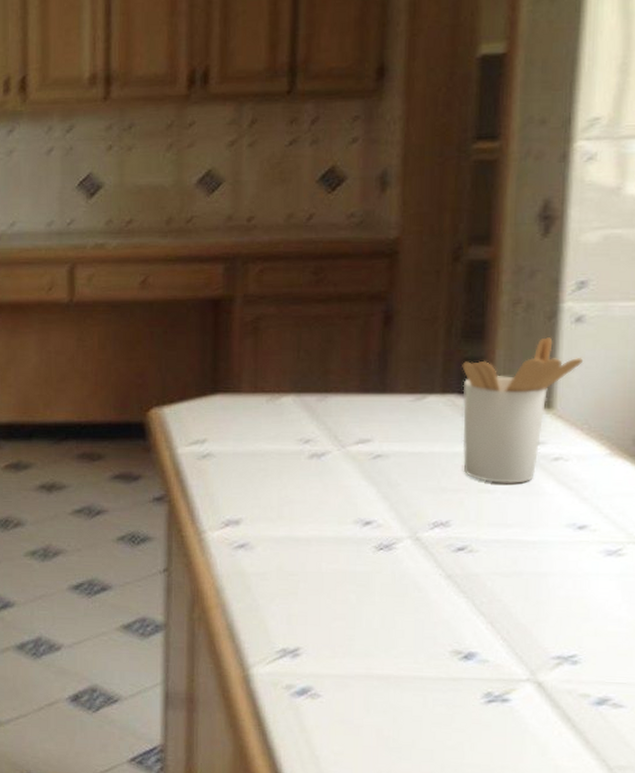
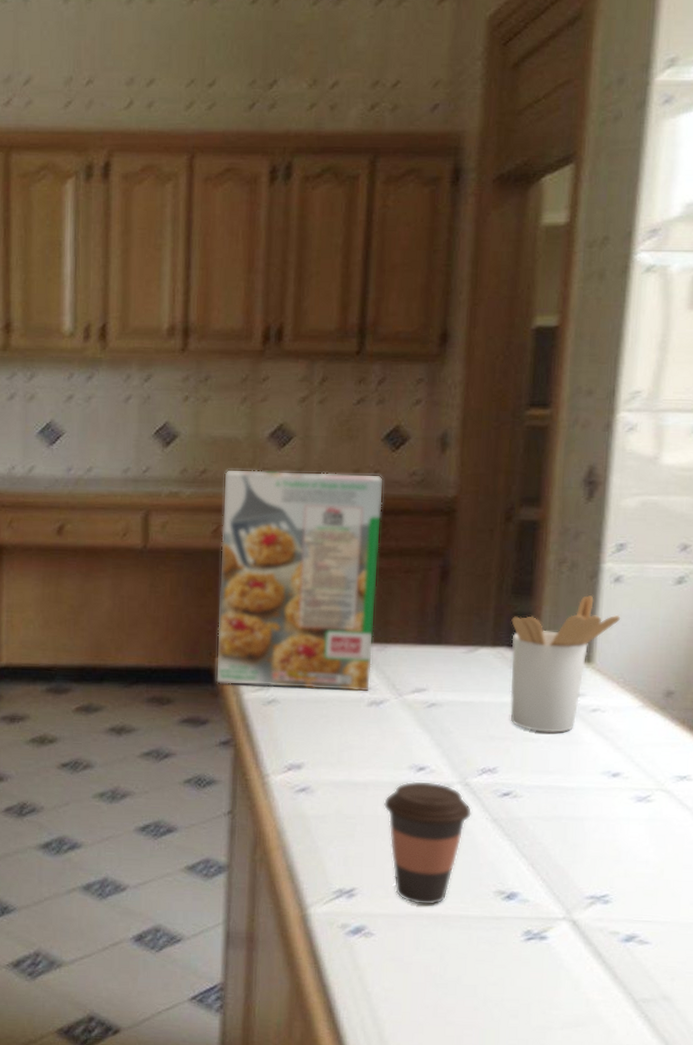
cereal box: none [147,217,320,444] -> present [215,468,384,692]
coffee cup: none [327,536,424,666] -> present [383,781,472,906]

